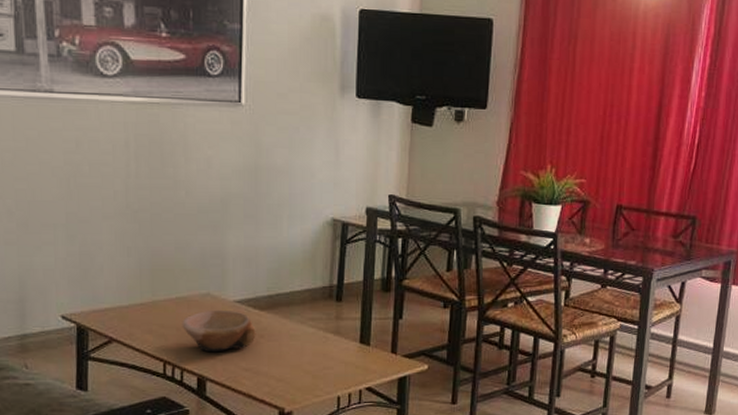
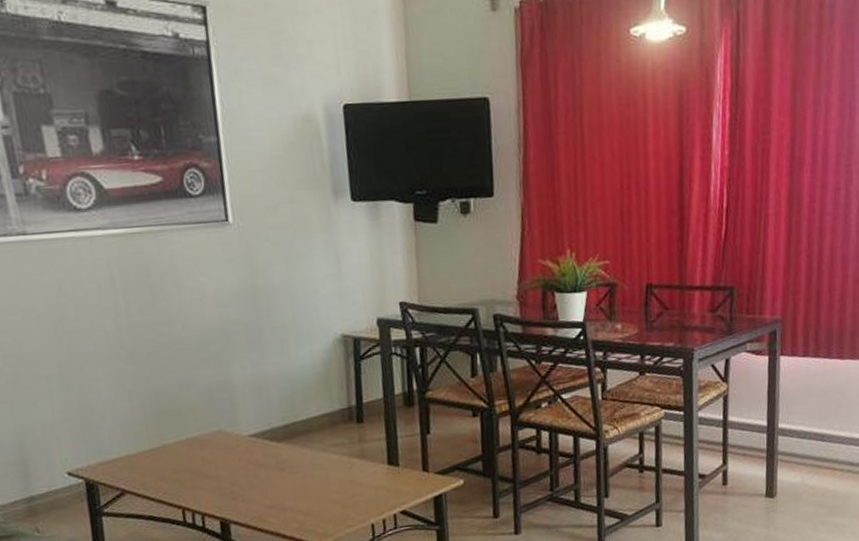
bowl: present [182,311,256,353] -> none [195,446,277,494]

